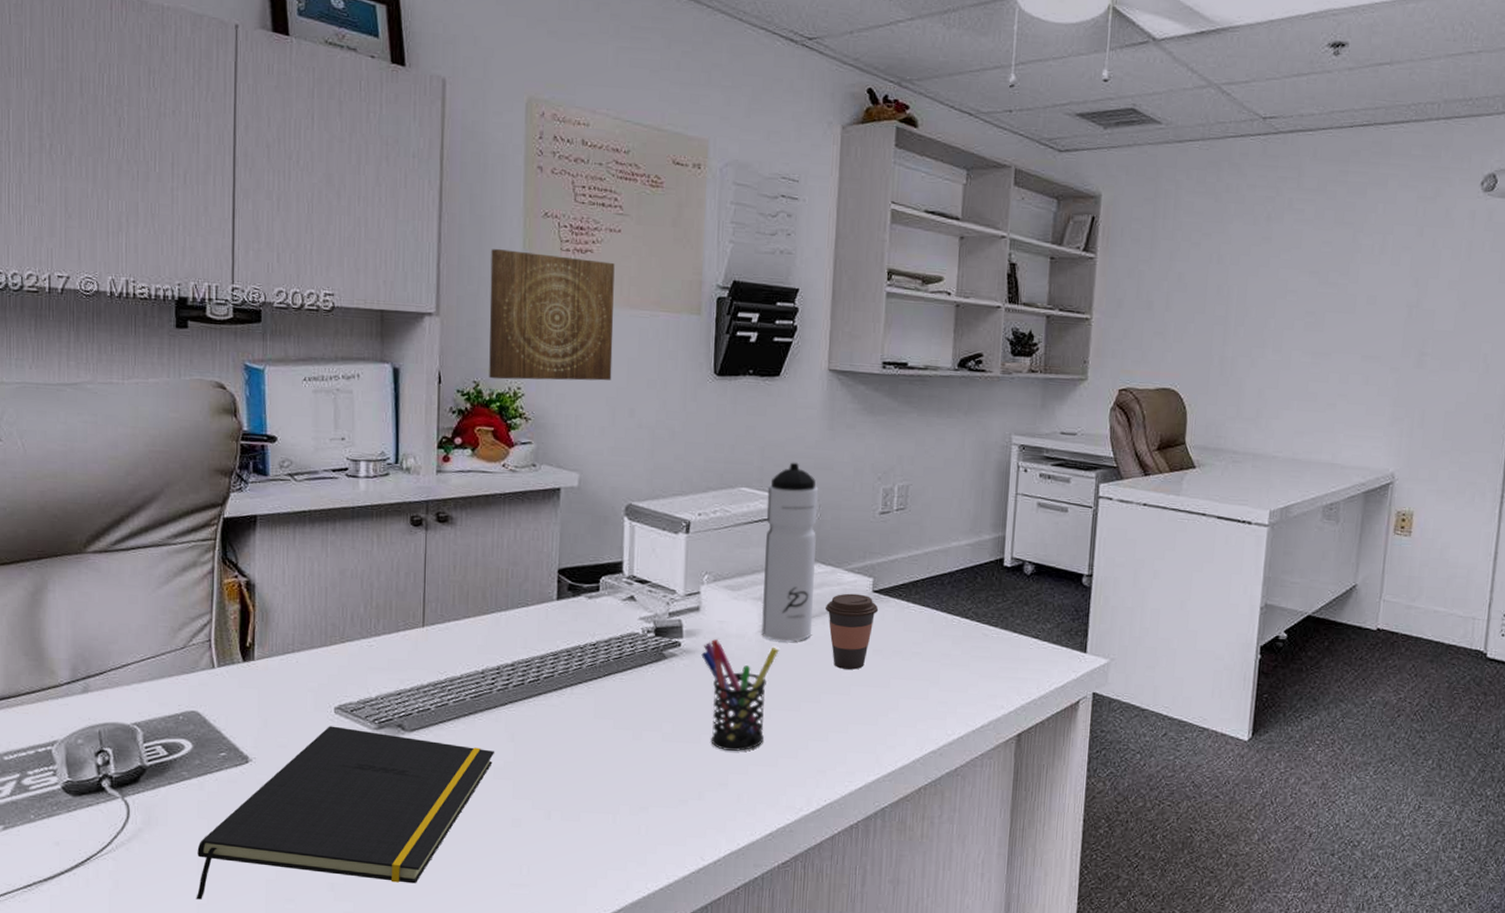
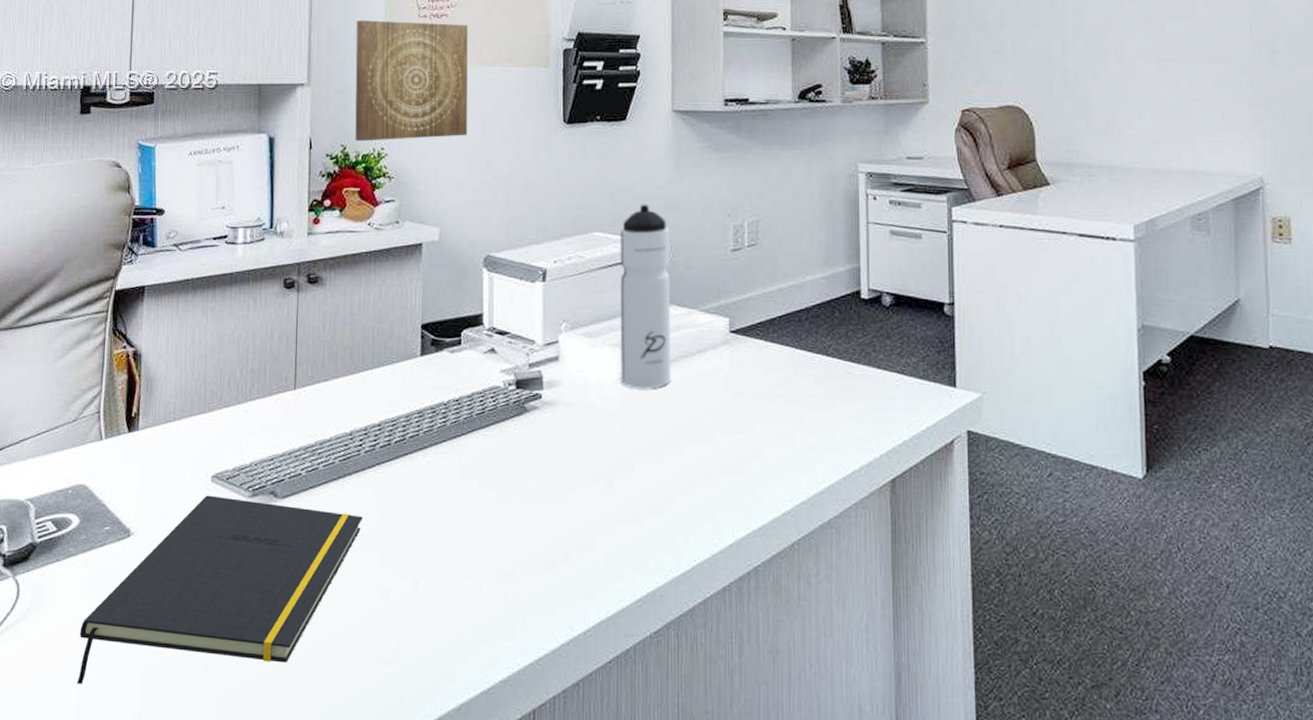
pen holder: present [701,639,779,751] -> none [562,390,639,508]
coffee cup: present [825,593,879,670] -> none [682,335,737,416]

